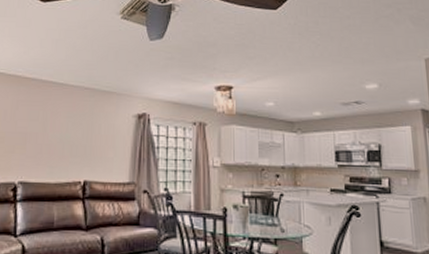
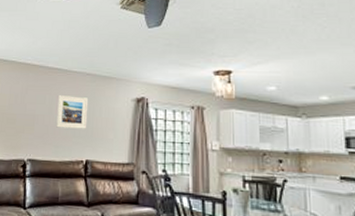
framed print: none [51,111,87,148] -> present [56,95,89,129]

